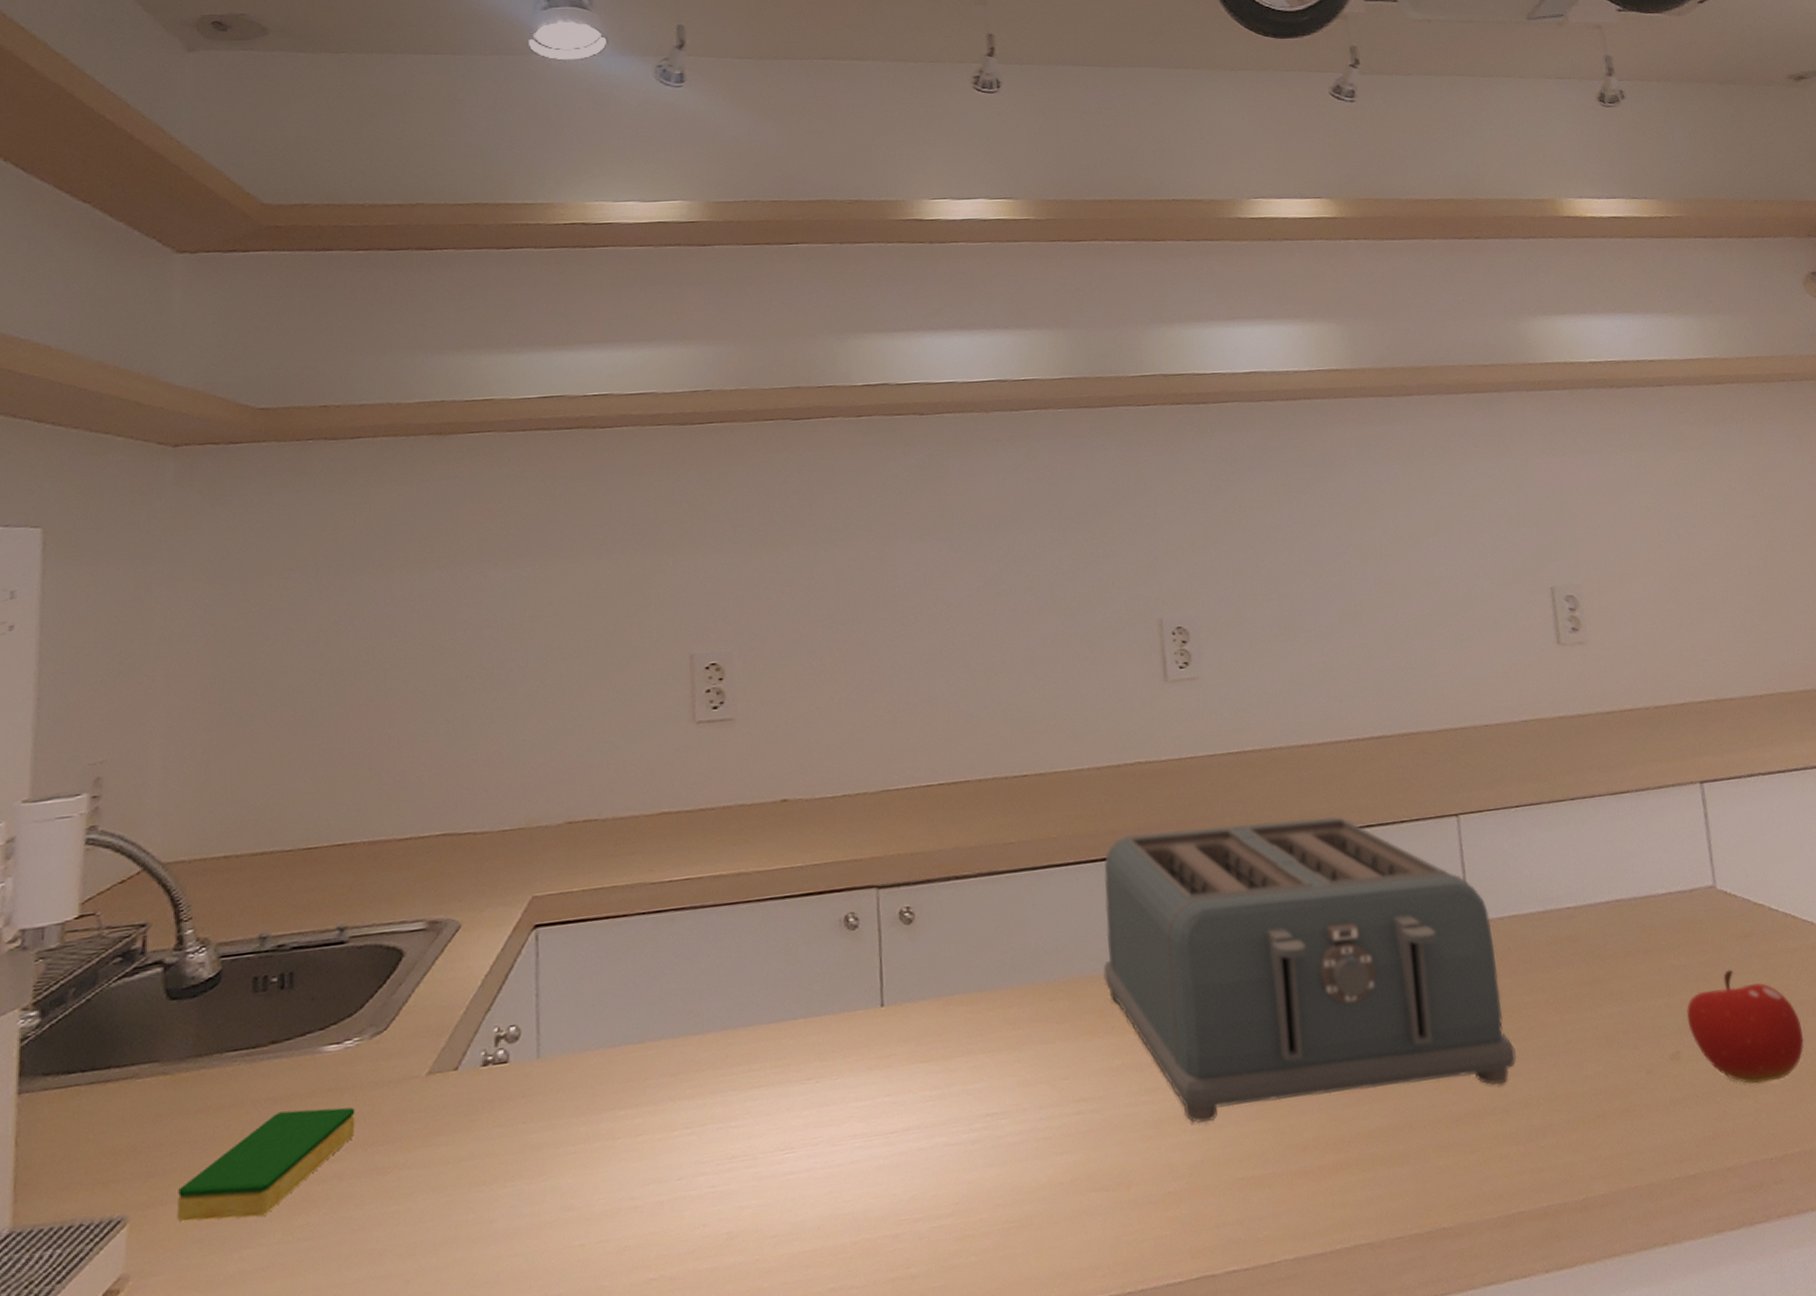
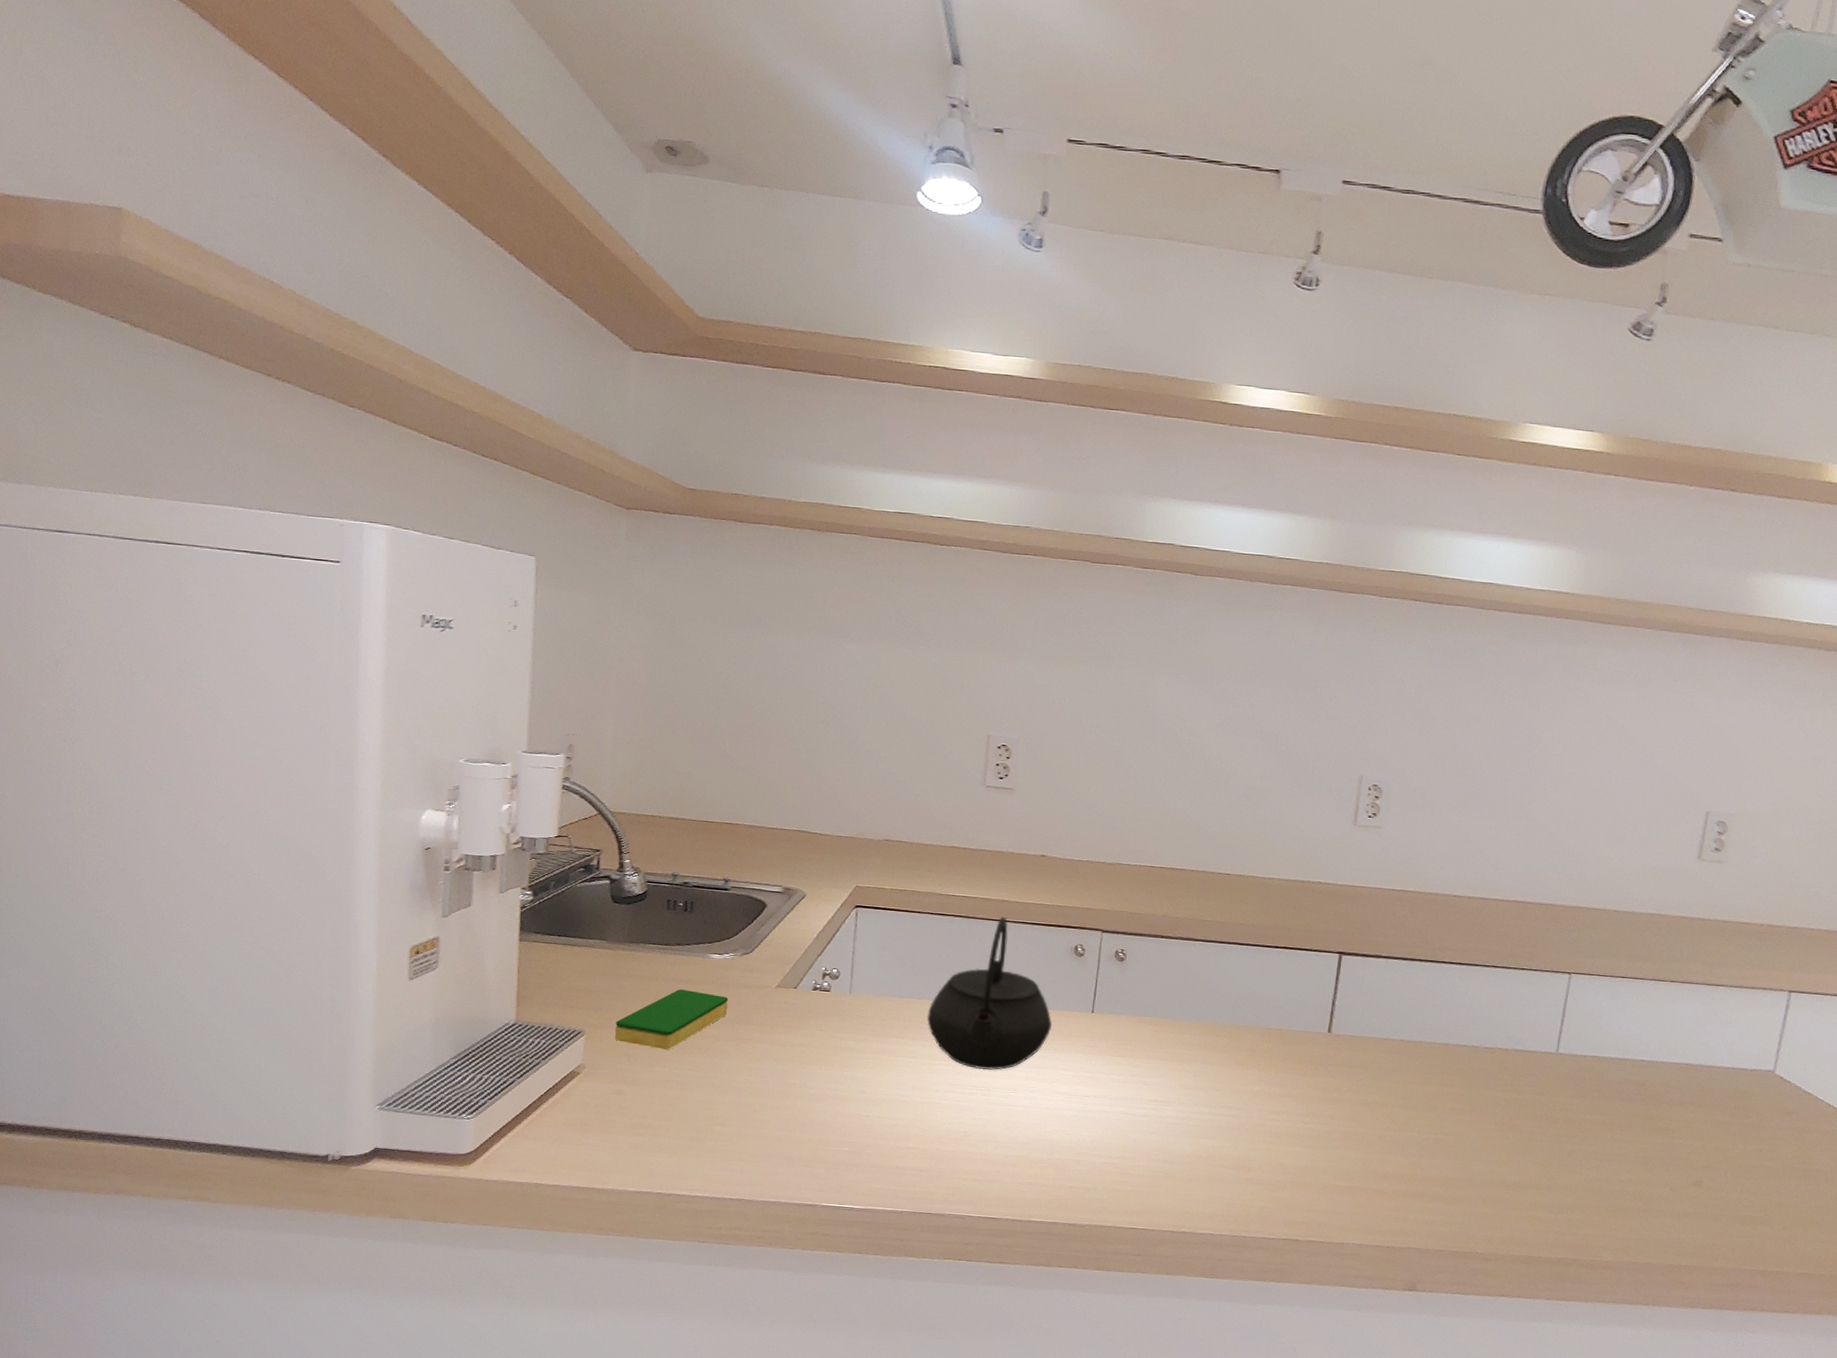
kettle: none [652,896,830,1130] -> present [926,917,1053,1071]
toaster: present [1103,816,1516,1123] -> none [1259,933,1575,1171]
fruit: present [1686,969,1805,1084] -> none [1715,1133,1813,1220]

